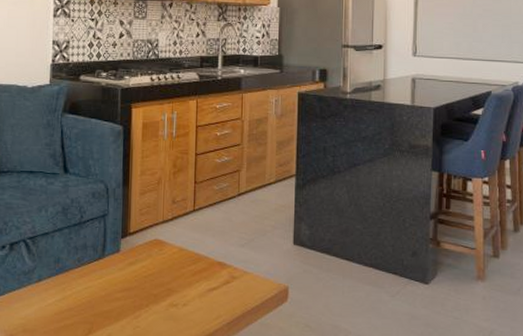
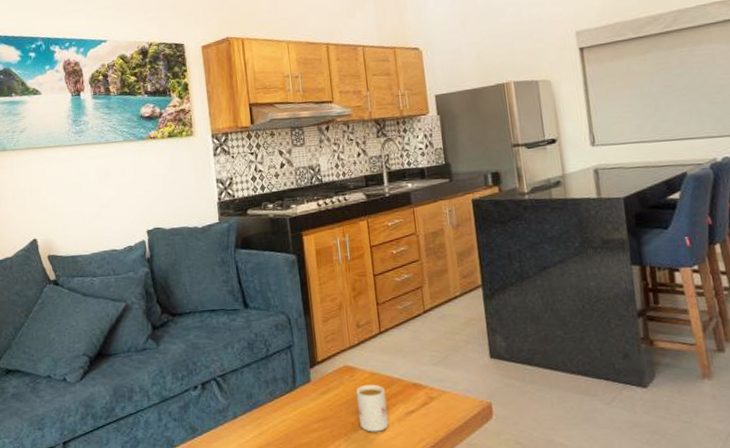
mug: none [161,259,191,306] -> present [356,384,389,432]

